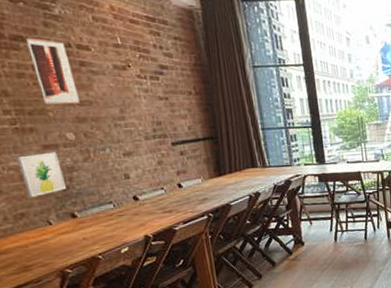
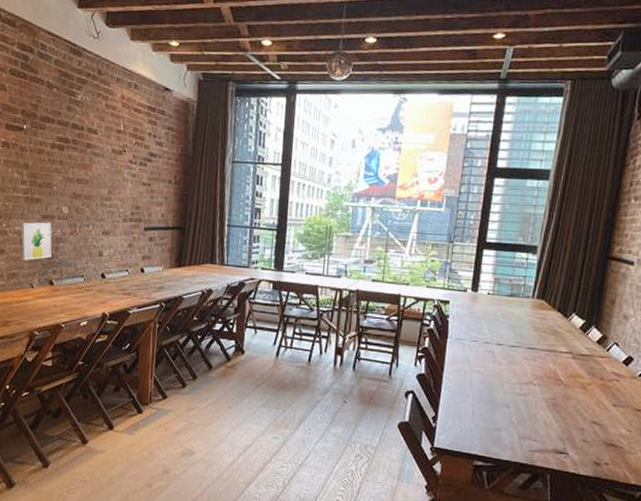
wall art: present [26,37,80,105] -> none [51,119,80,181]

